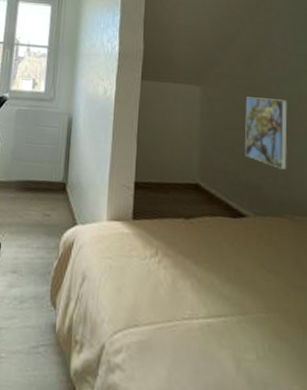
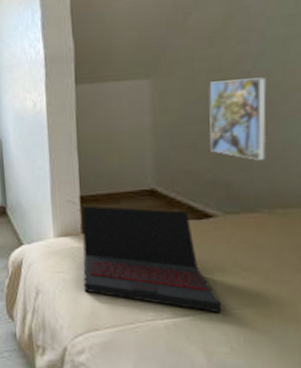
laptop: none [129,192,250,317] -> present [81,206,222,314]

